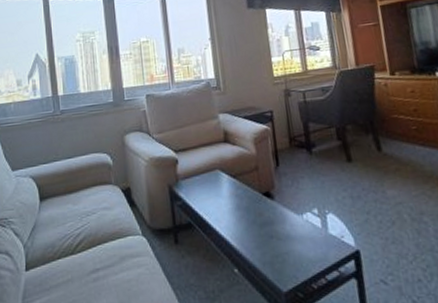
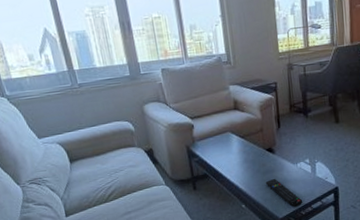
remote control: none [263,233,314,277] -> present [265,178,303,207]

